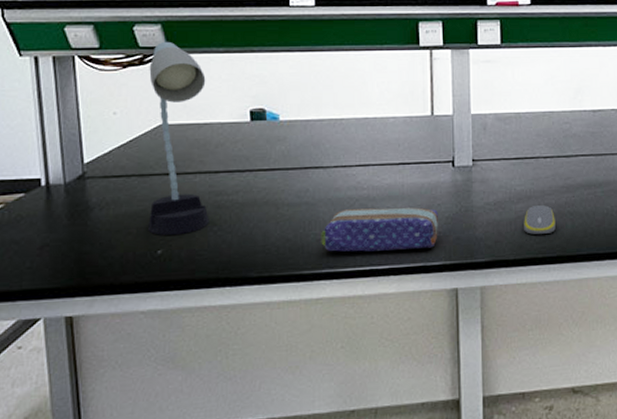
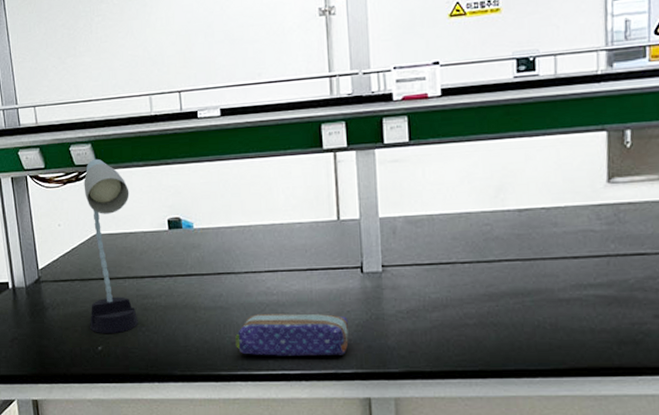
computer mouse: present [524,205,556,234] -> none [440,315,477,346]

